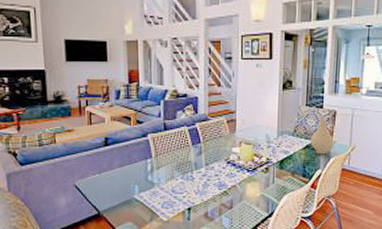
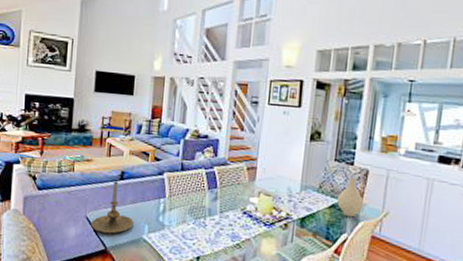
candle holder: none [81,148,123,198] -> present [91,181,133,234]

